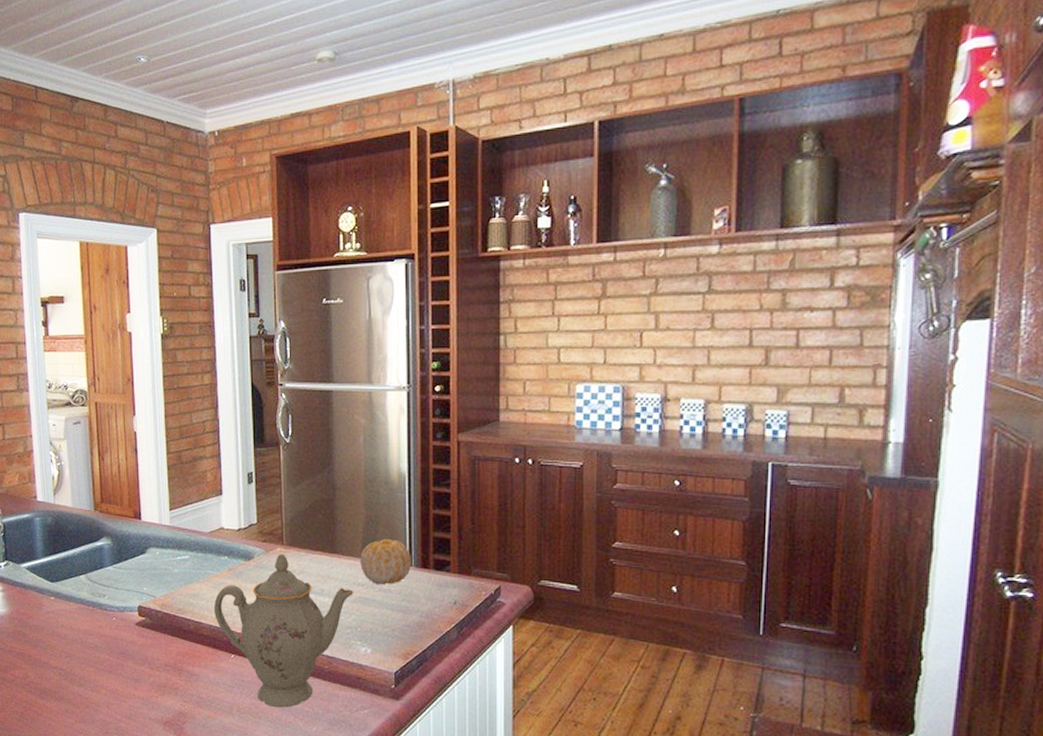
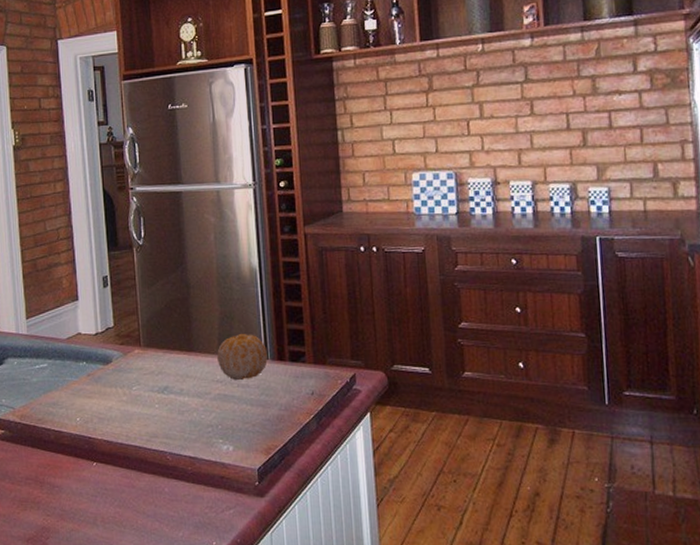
teapot: present [214,553,354,708] -> none [74,355,213,515]

